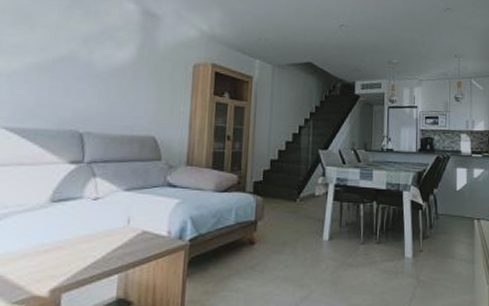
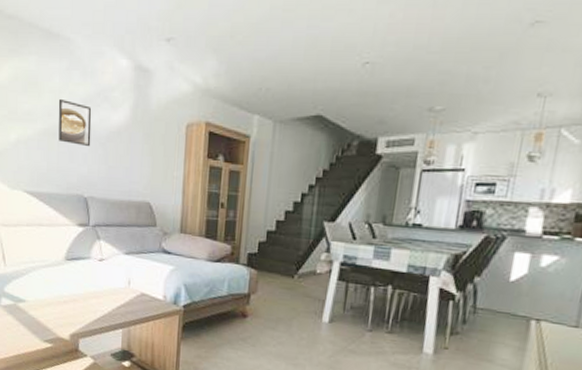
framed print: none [52,34,94,83] -> present [58,98,92,147]

